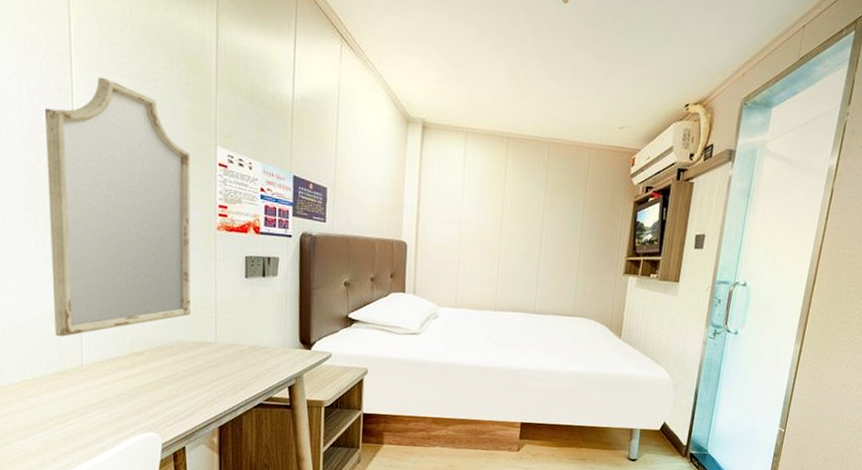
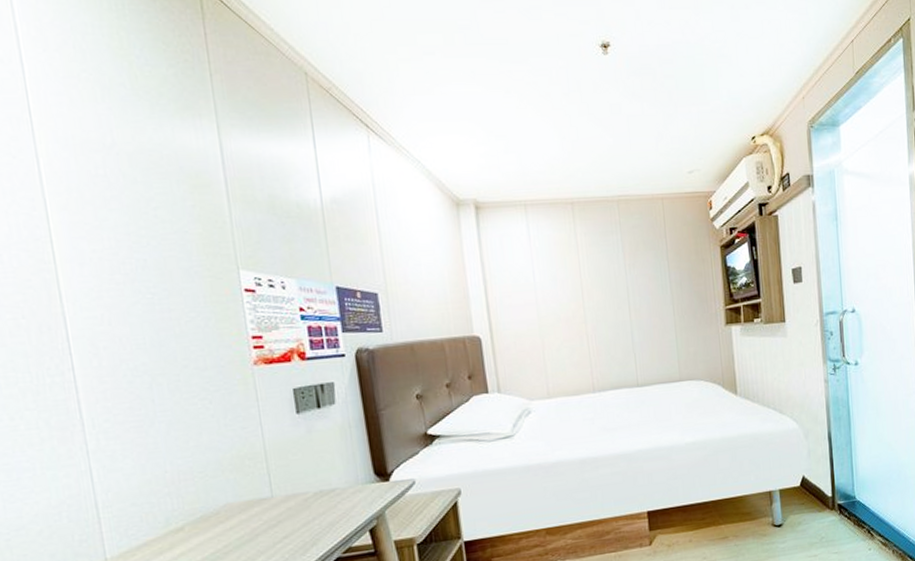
home mirror: present [45,77,191,337] -> none [19,216,236,531]

